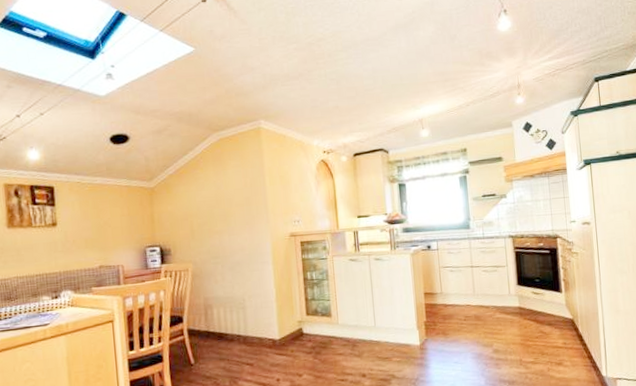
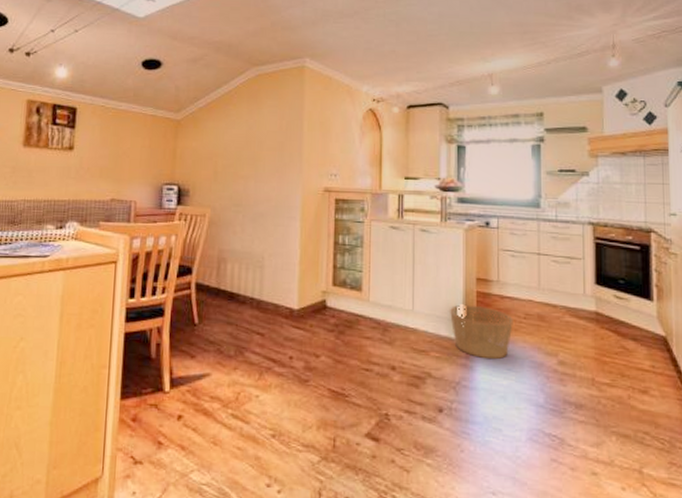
basket: none [405,315,456,357] -> present [450,305,513,360]

